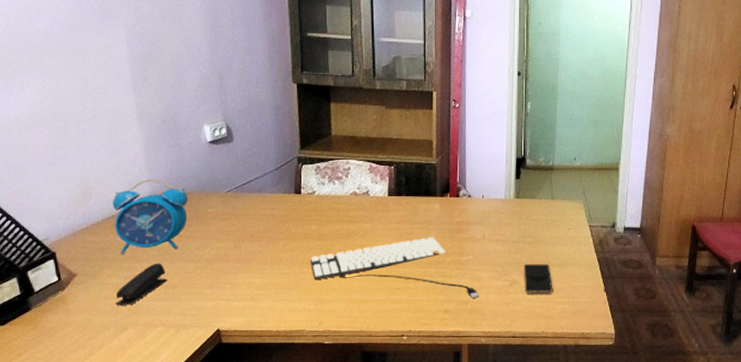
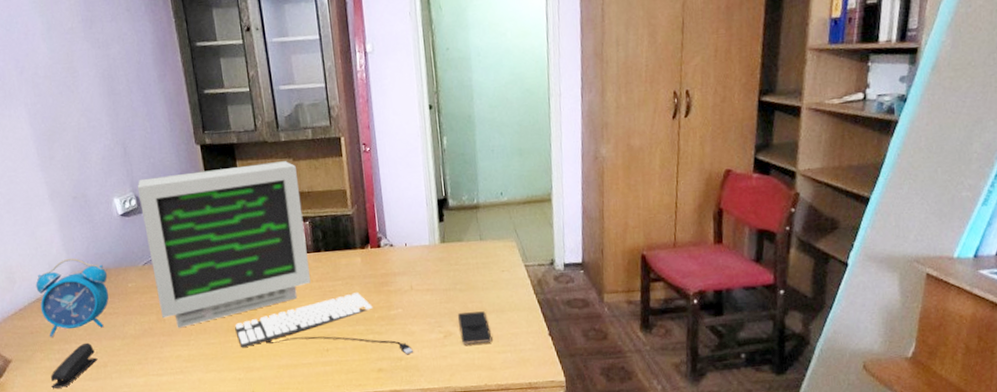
computer monitor: none [229,108,389,256] -> present [137,161,311,328]

